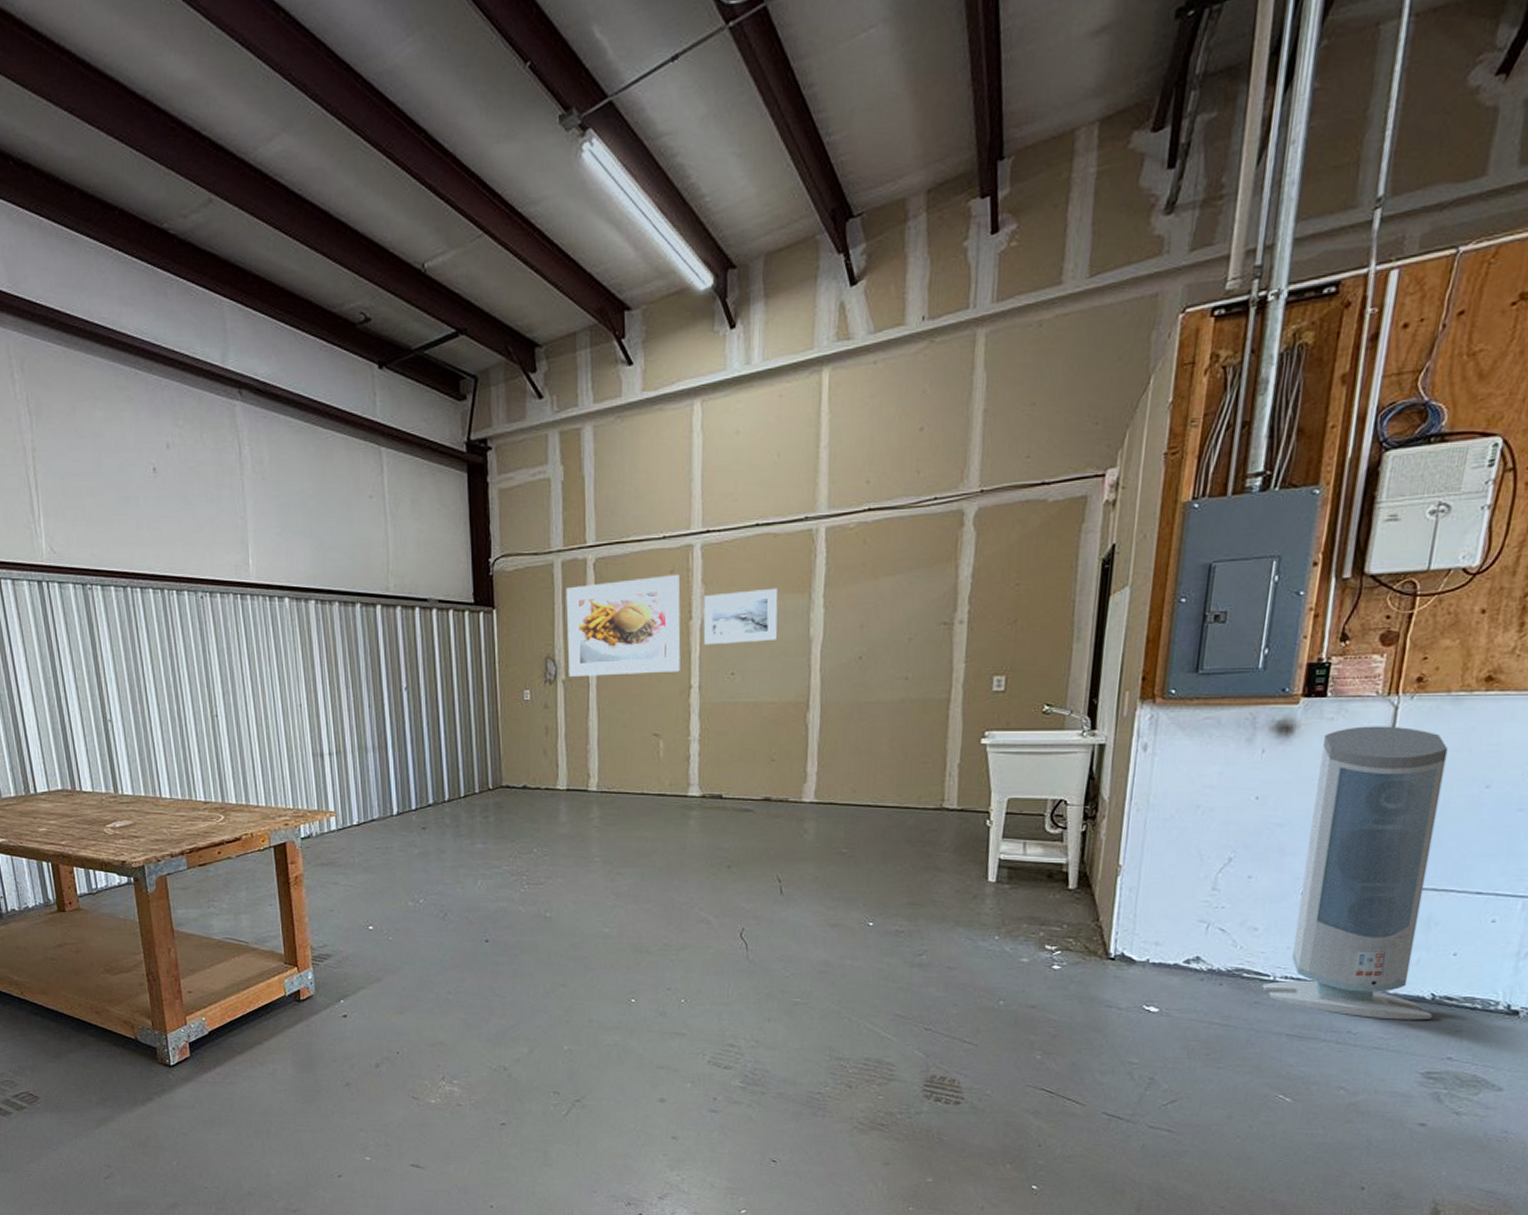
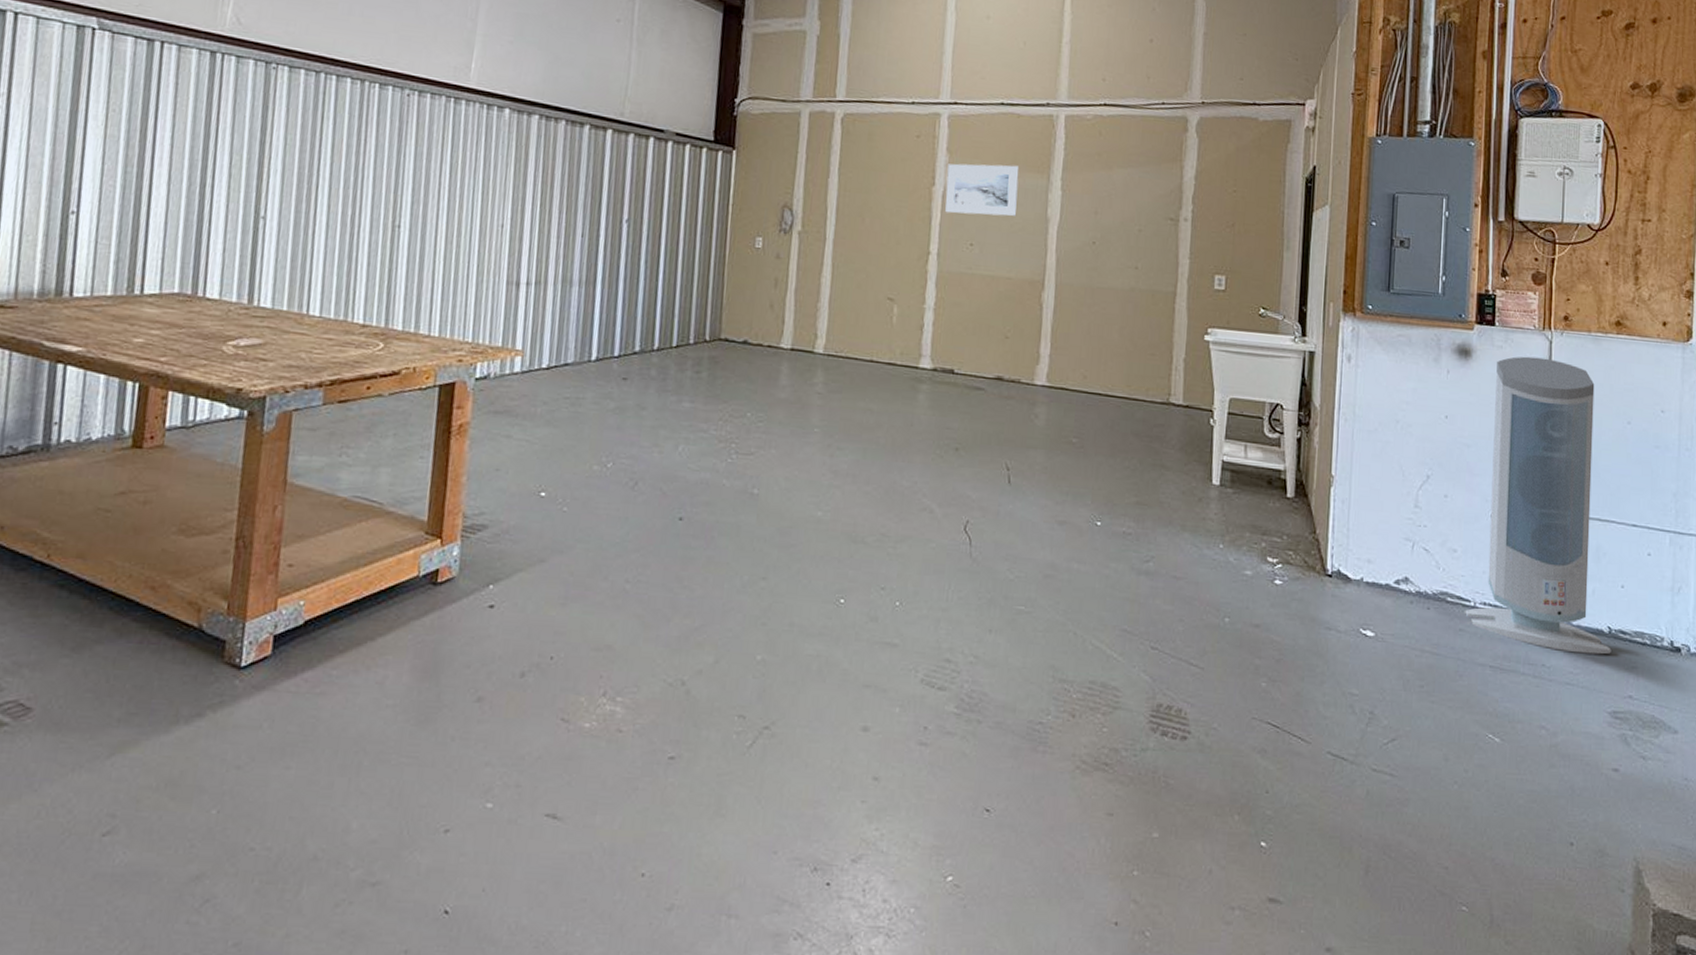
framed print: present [566,575,681,676] -> none [805,138,926,237]

